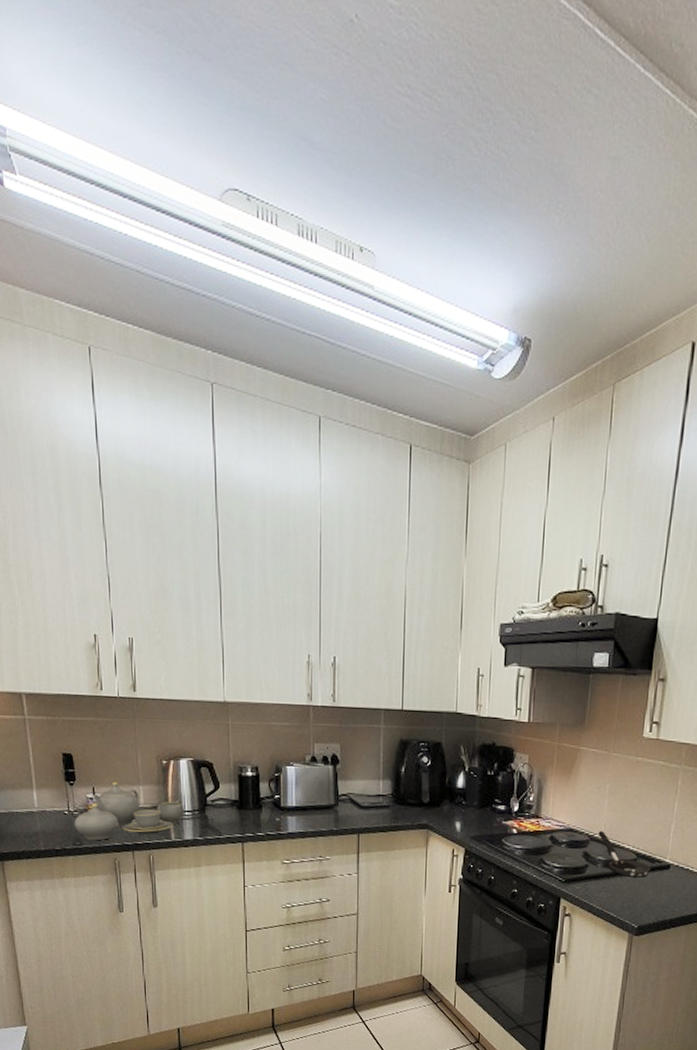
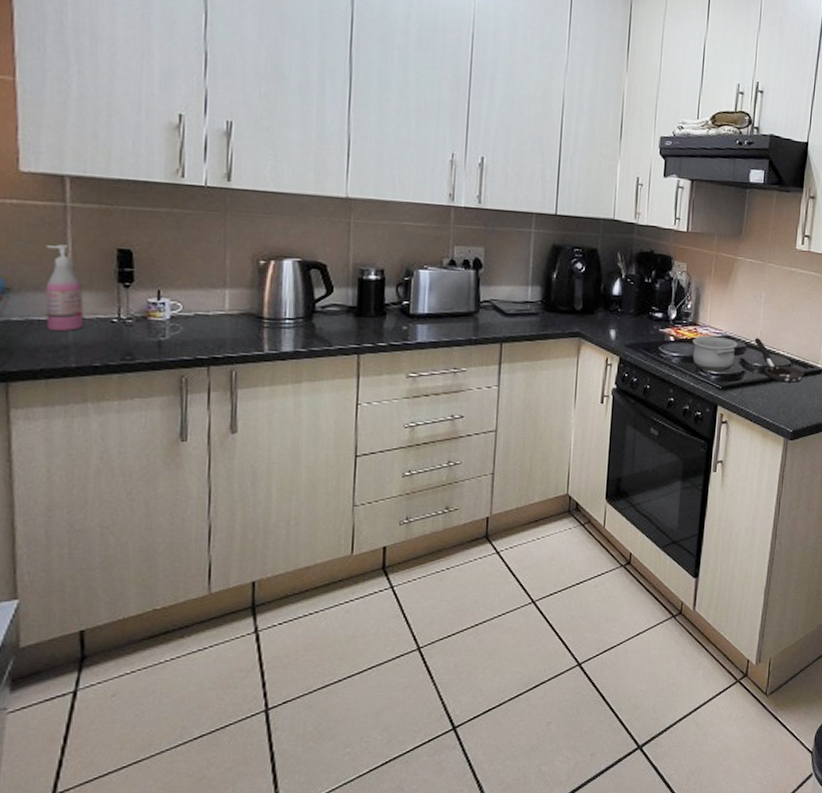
soap dispenser: none [16,751,46,822] -> present [45,244,84,332]
tea set: present [74,781,185,841] -> none [125,283,285,355]
cooking pot: none [535,828,581,865] -> present [692,335,738,372]

